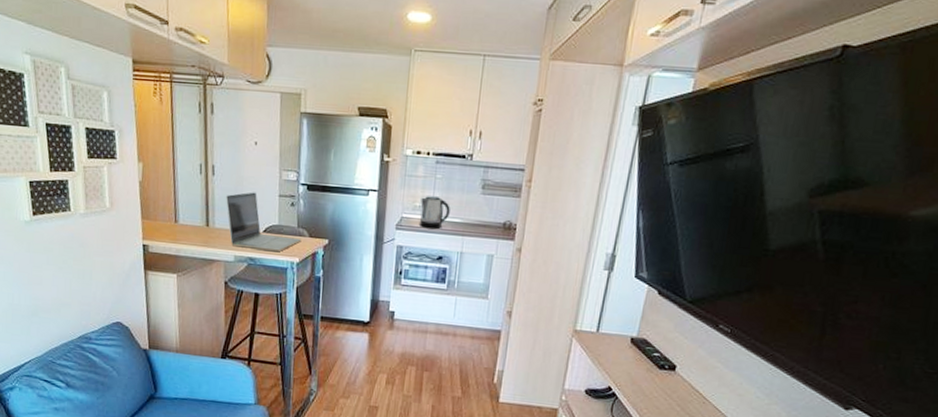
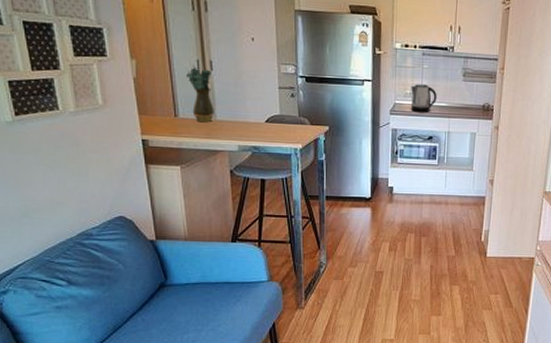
vase: none [189,170,214,230] -> present [187,66,215,123]
laptop: present [225,192,302,253] -> none [225,85,303,140]

